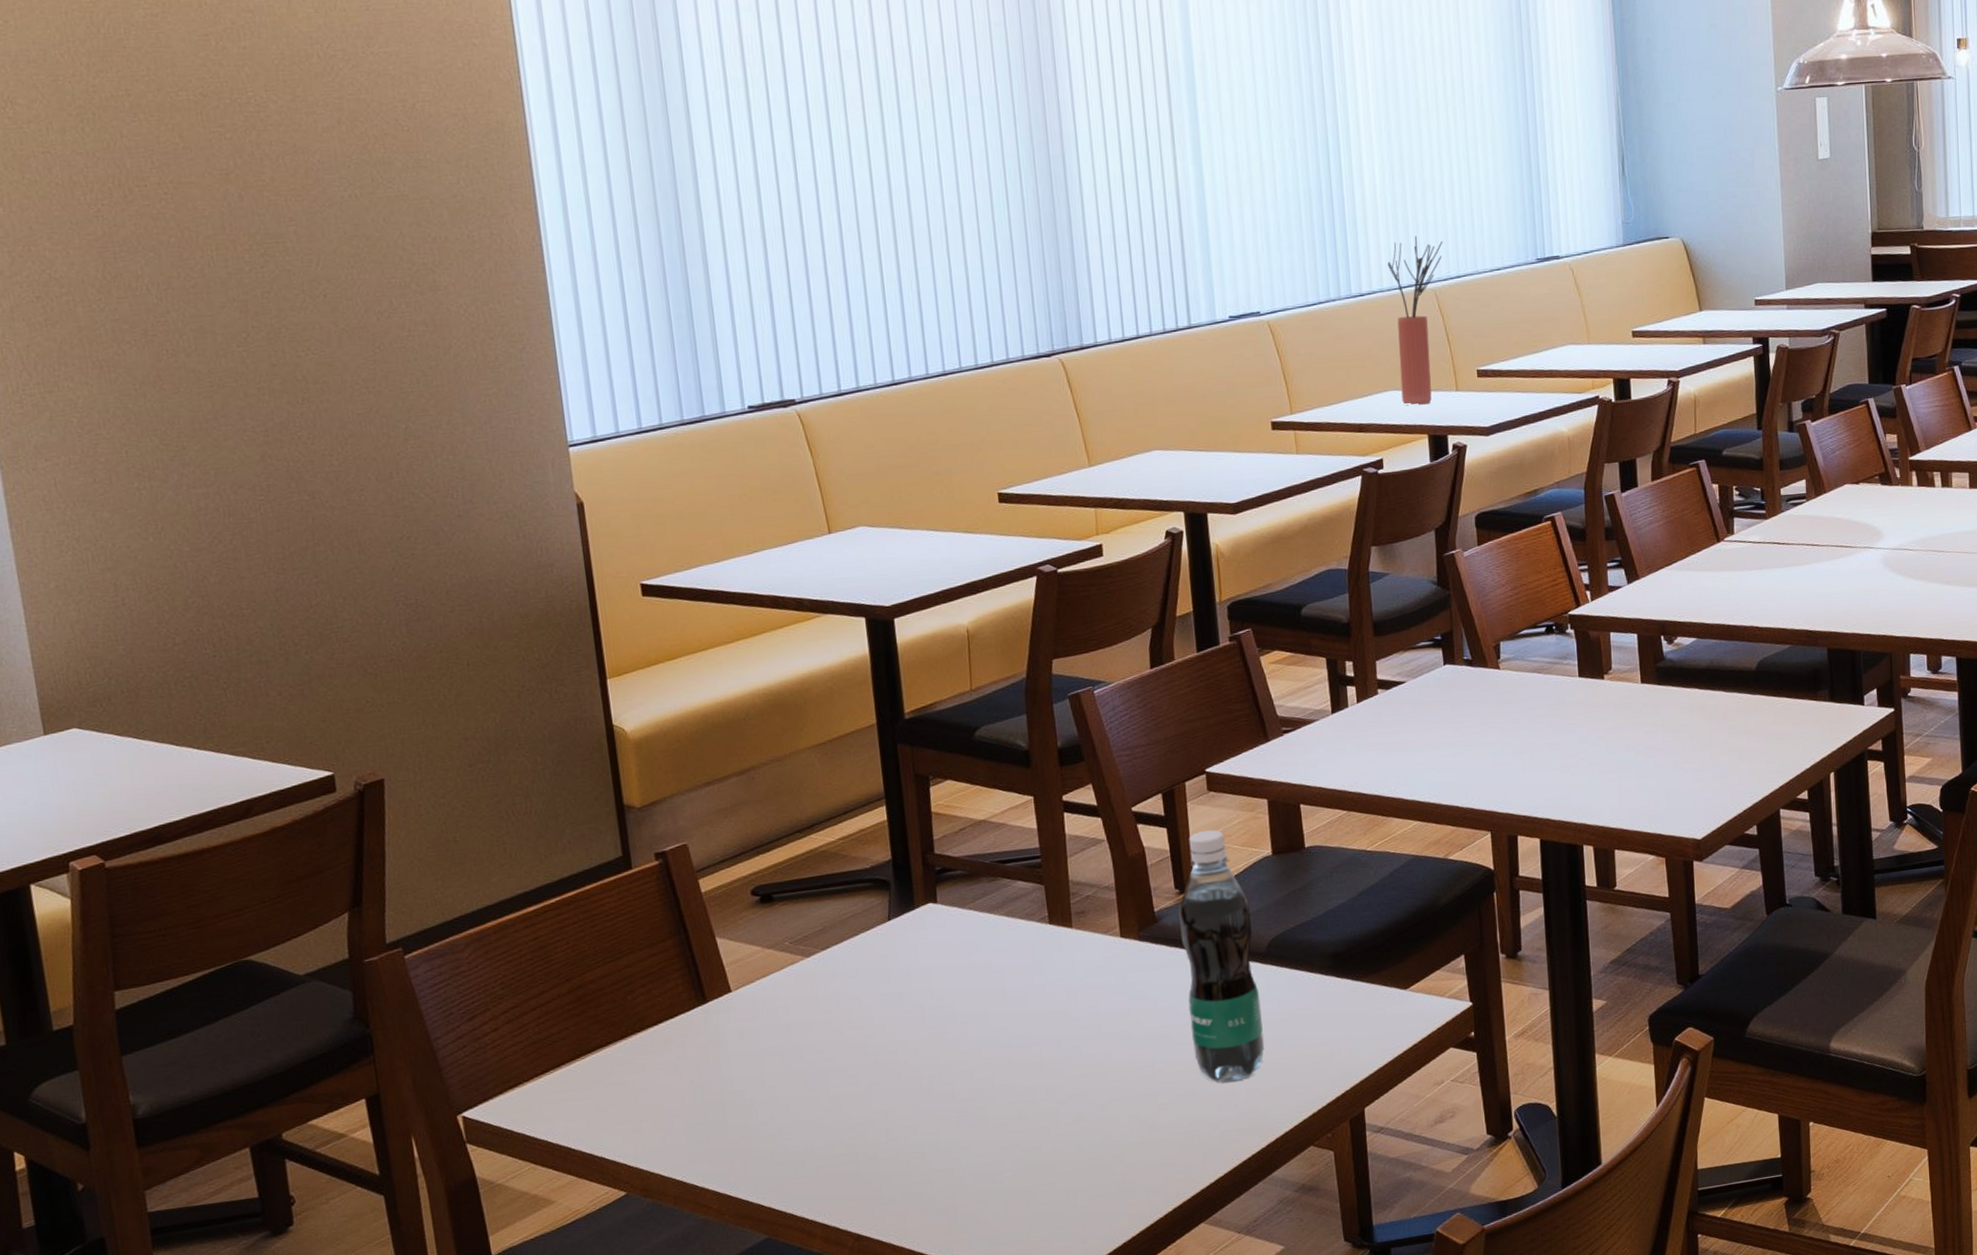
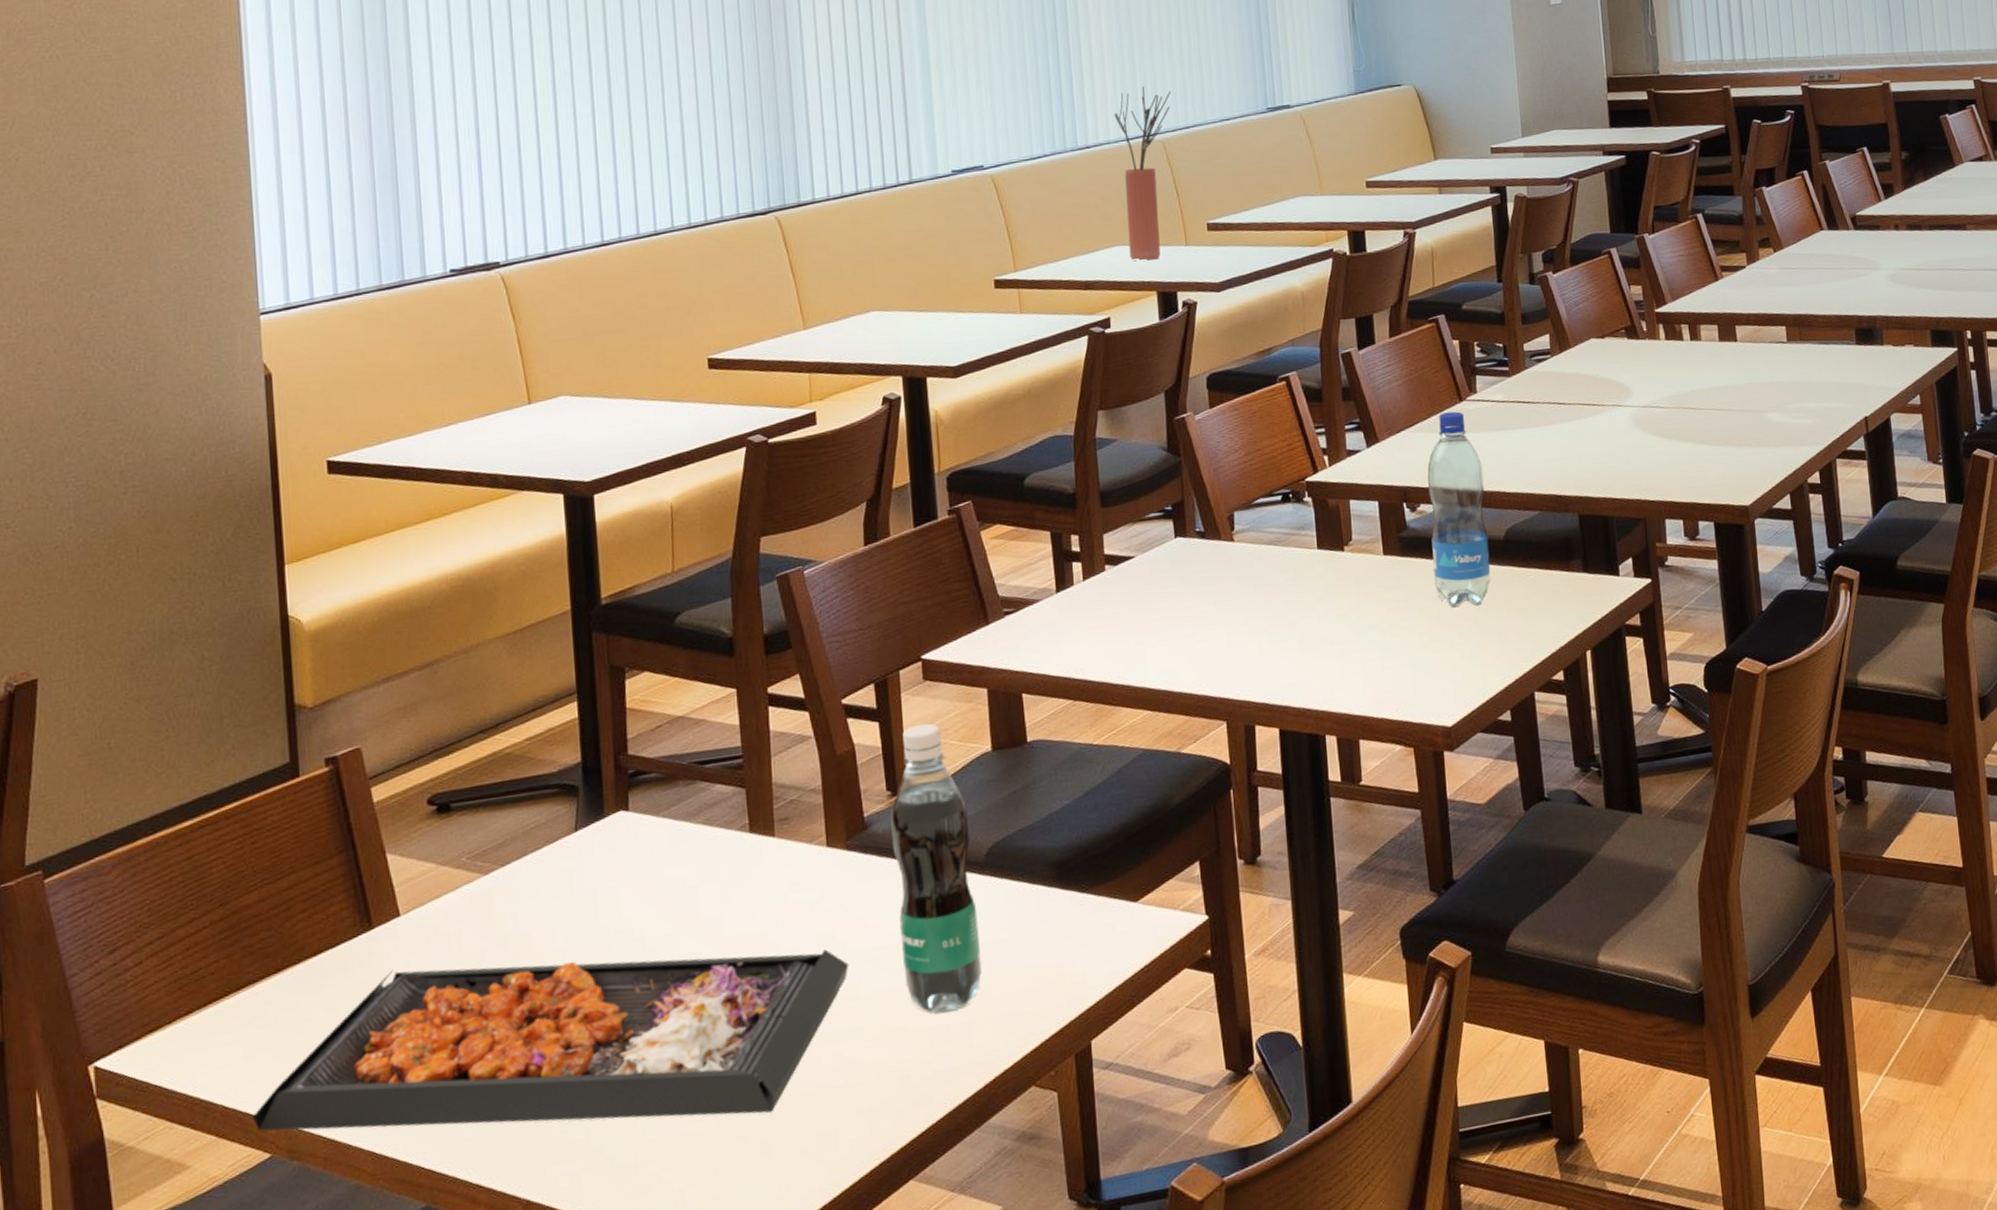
food tray: none [607,1026,1143,1174] -> present [252,949,849,1132]
bottle: none [1685,551,1742,733] -> present [1427,411,1491,608]

